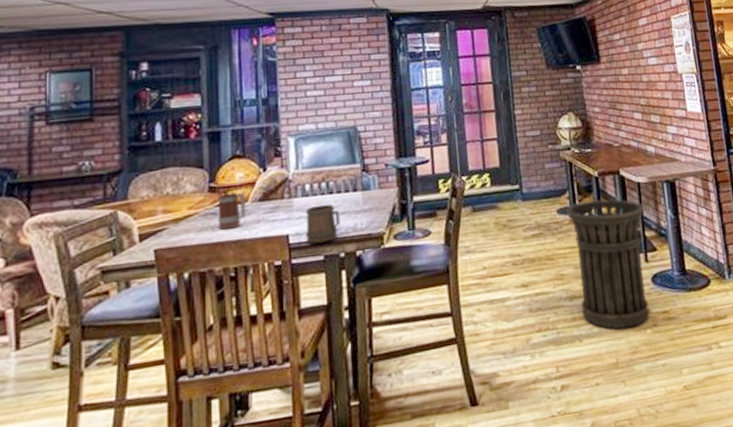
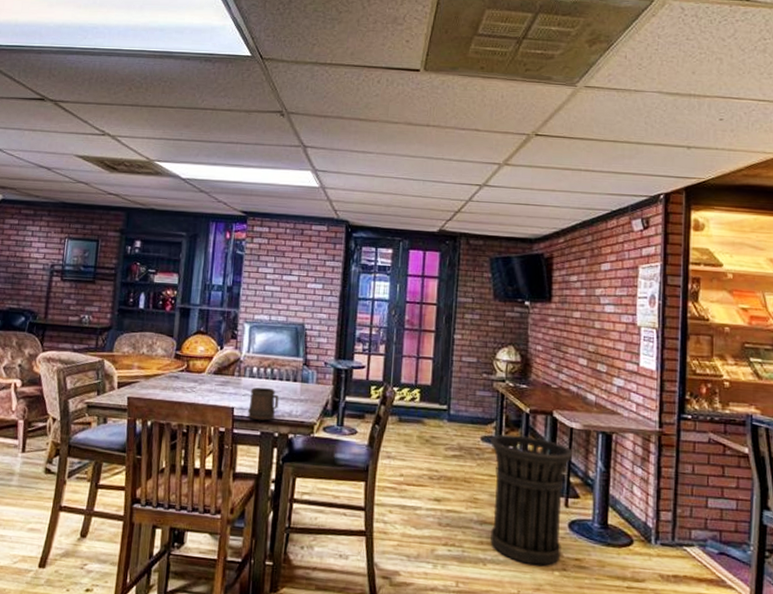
beer mug: present [218,192,246,231] -> none [179,362,203,394]

